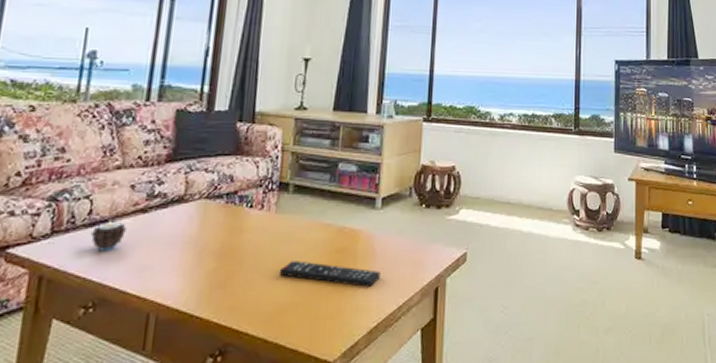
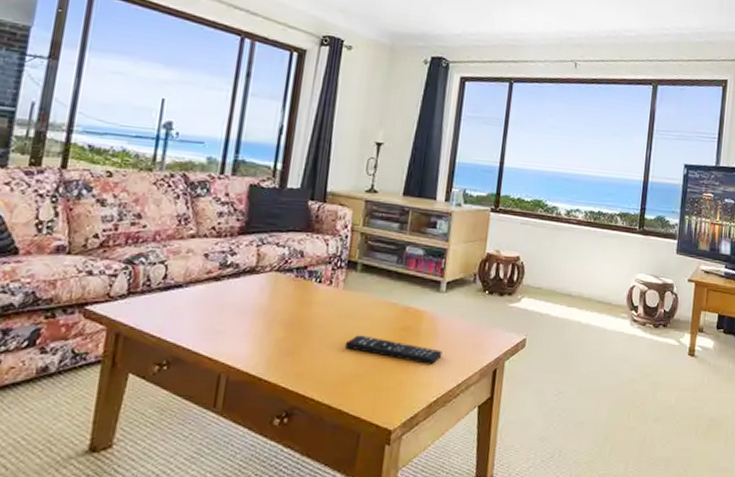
candle: present [90,221,126,251] -> none [165,286,200,314]

